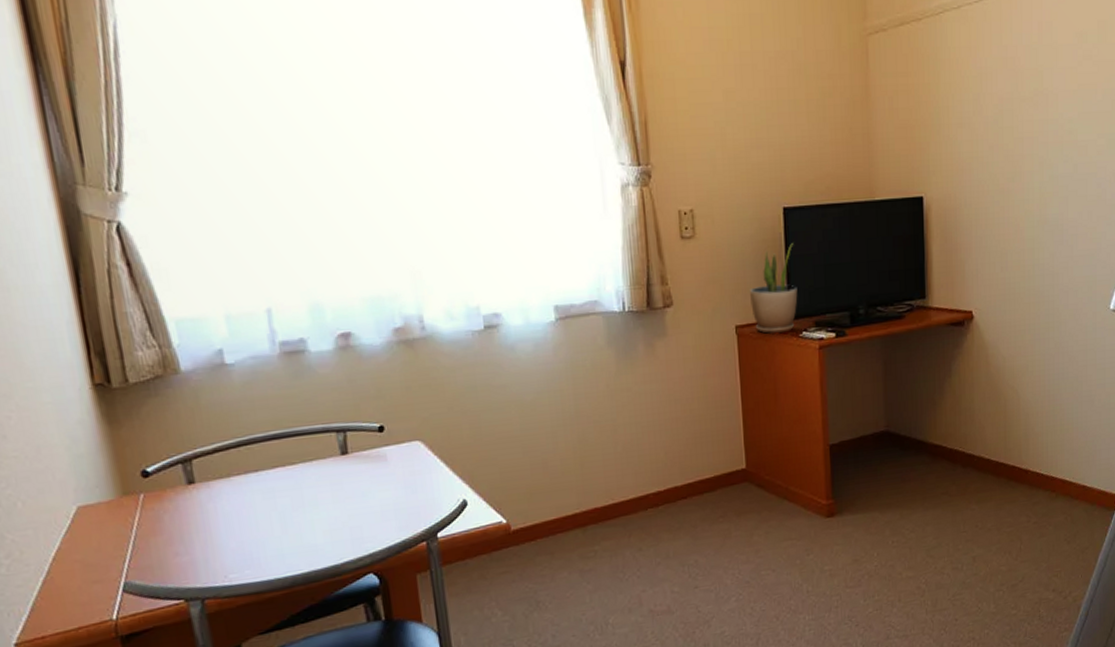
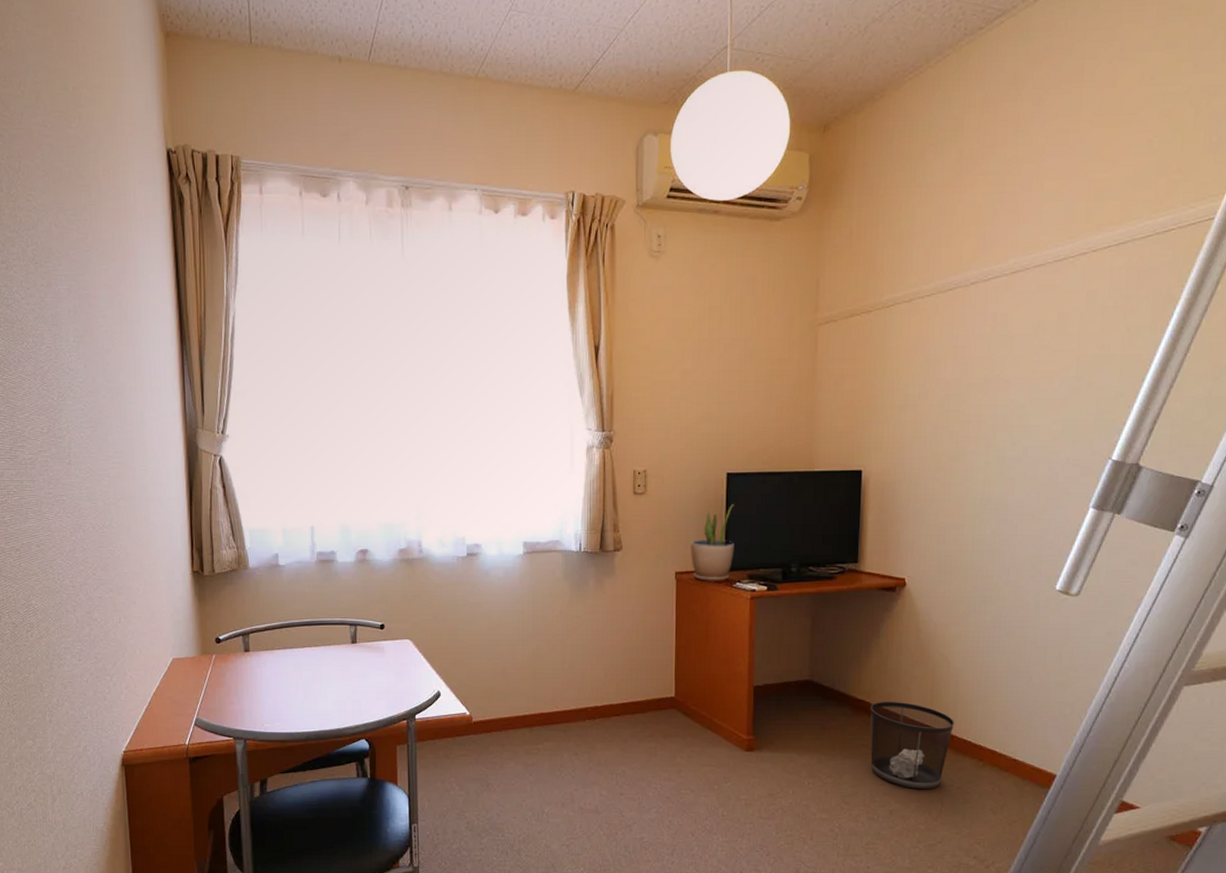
waste bin: none [947,442,1027,531] -> present [870,701,954,790]

